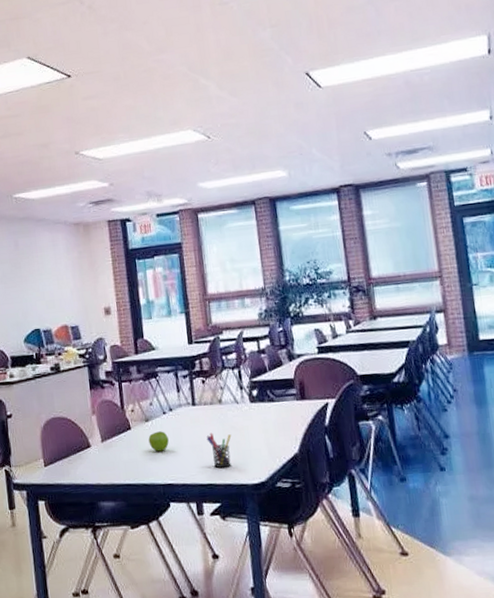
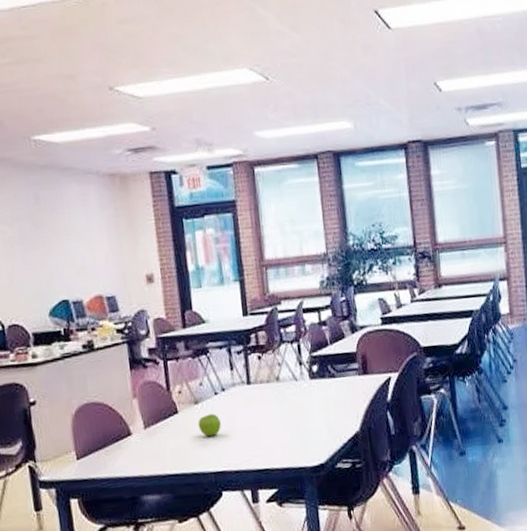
pen holder: present [206,432,232,469] -> none [262,413,290,452]

